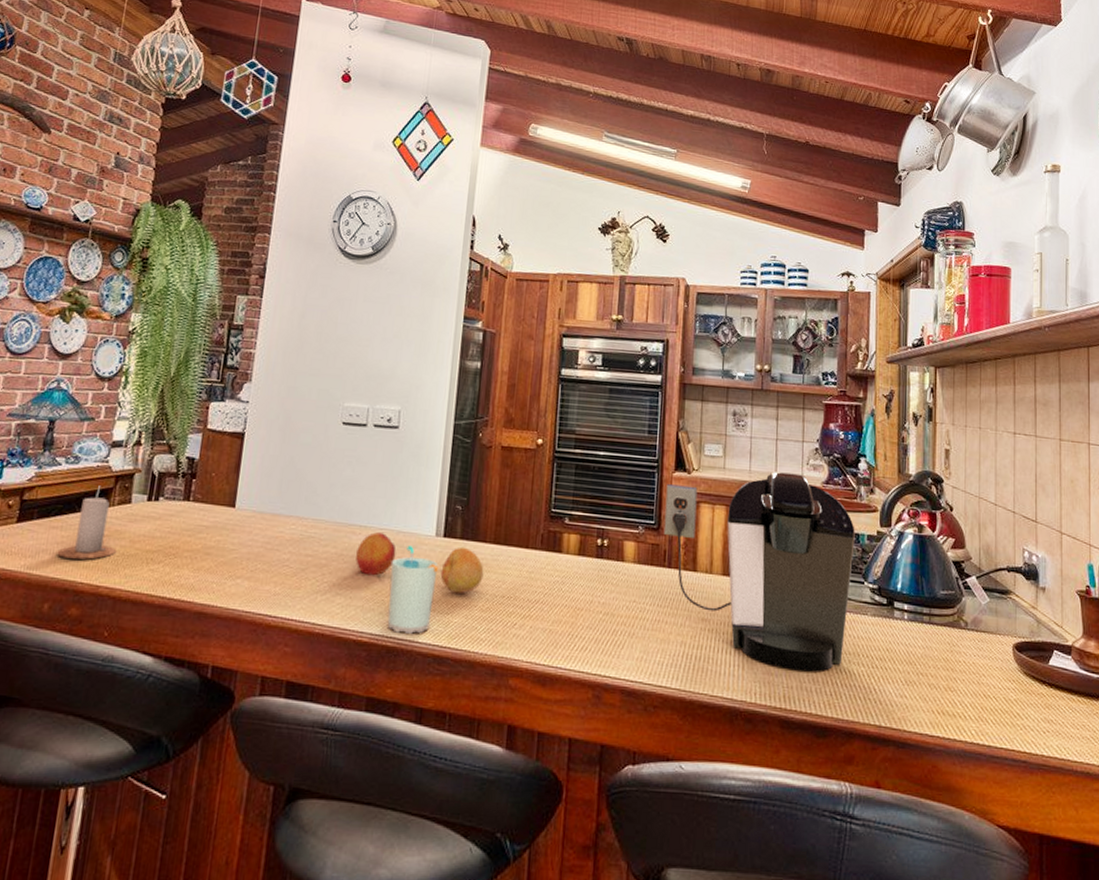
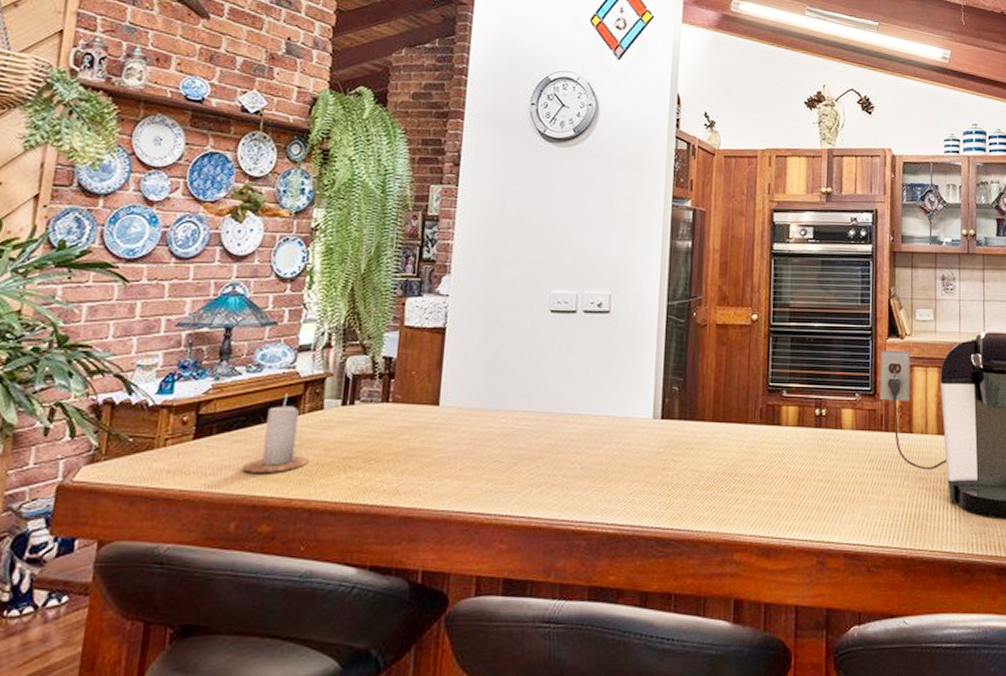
fruit: present [356,532,397,576] -> none [571,420,613,464]
cup: present [387,545,438,634] -> none [606,430,657,519]
fruit: present [440,546,484,593] -> none [659,427,704,474]

